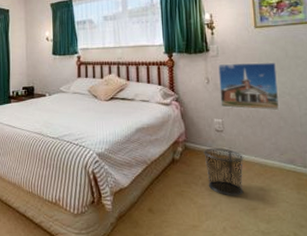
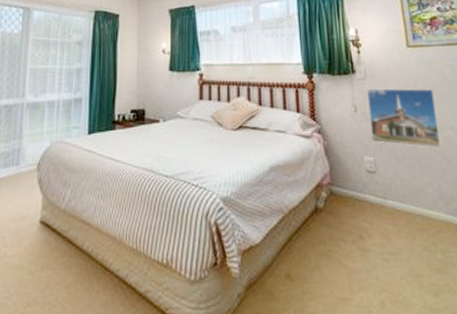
waste bin: present [204,148,244,196] -> none [353,195,403,258]

